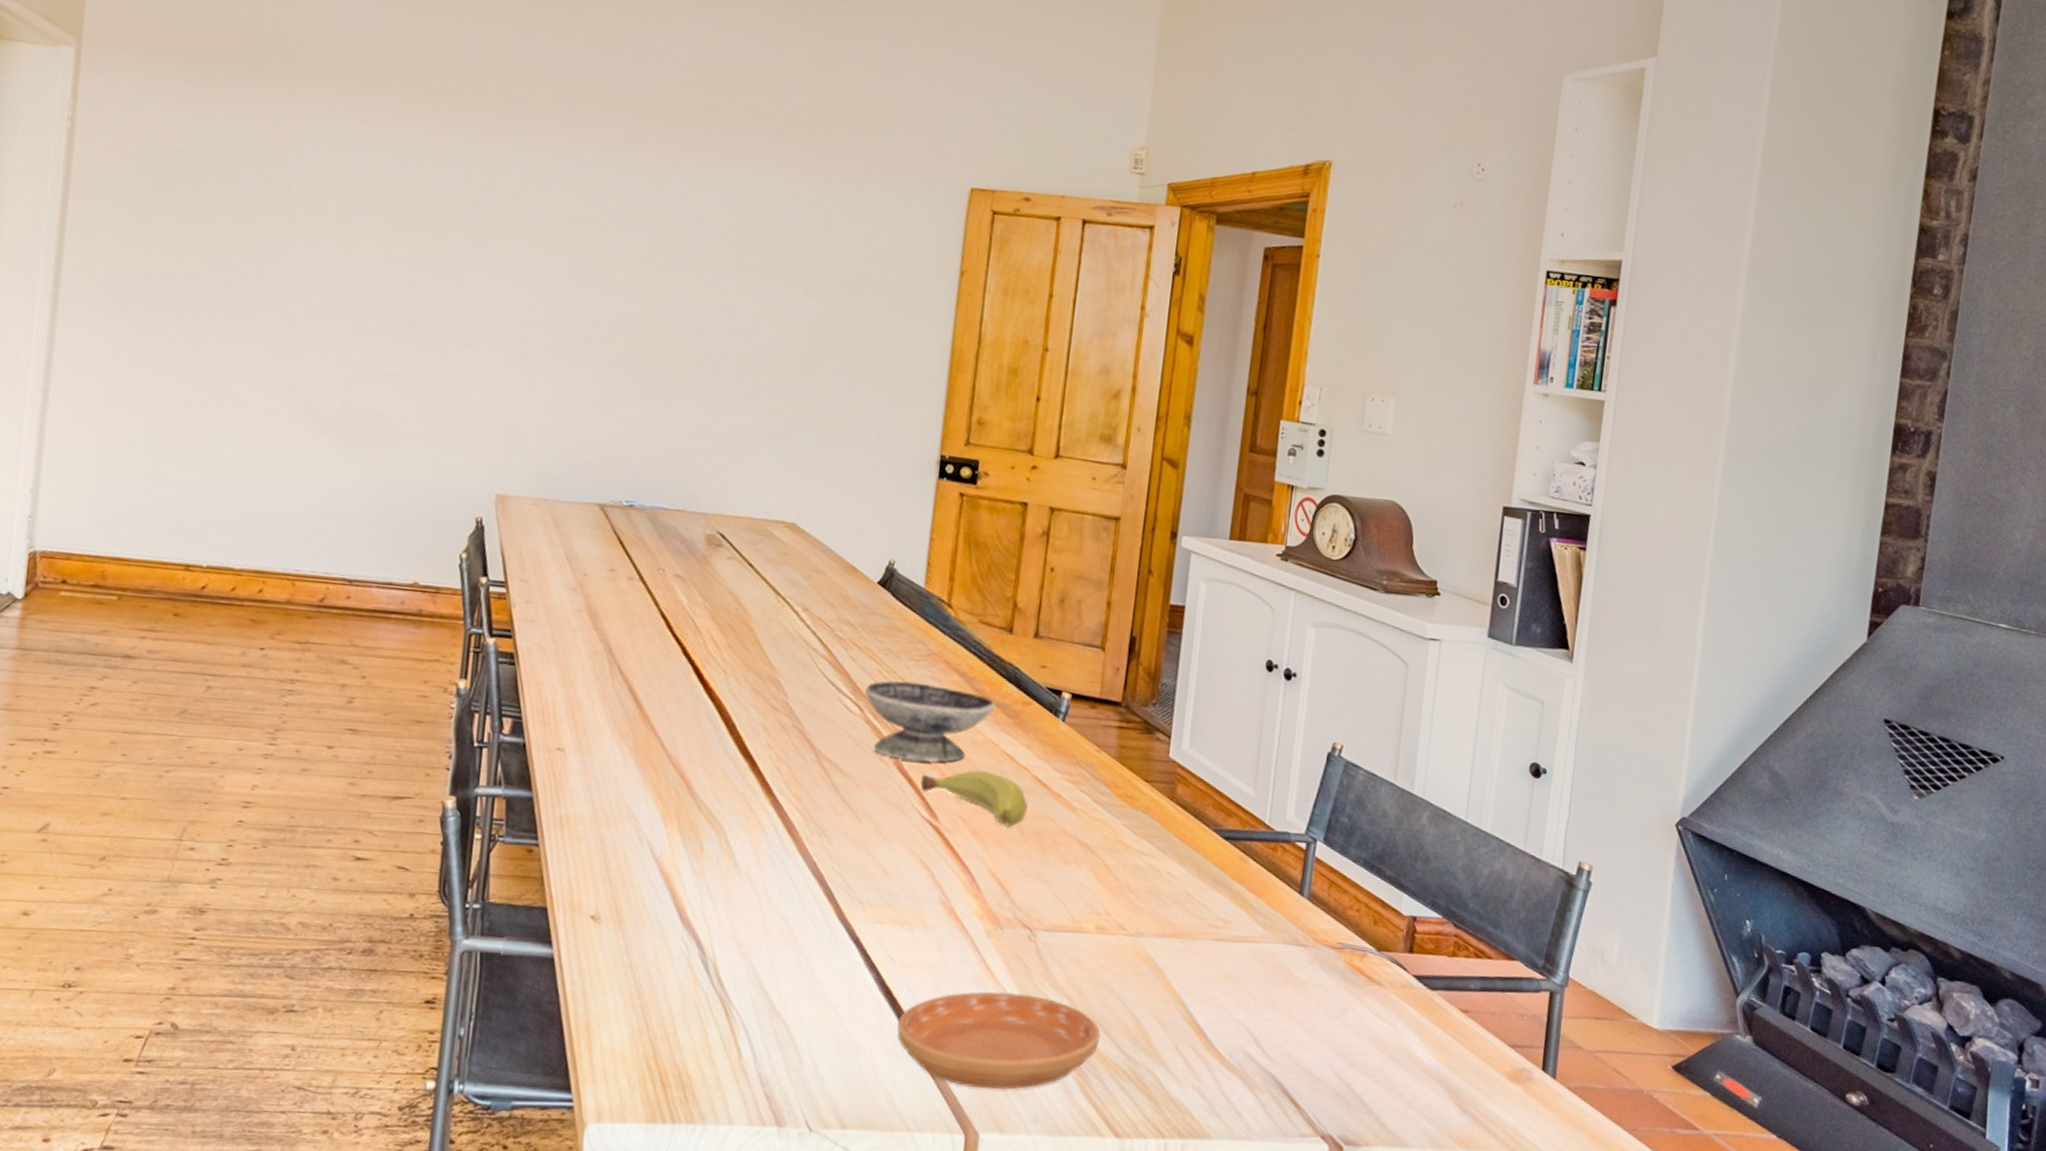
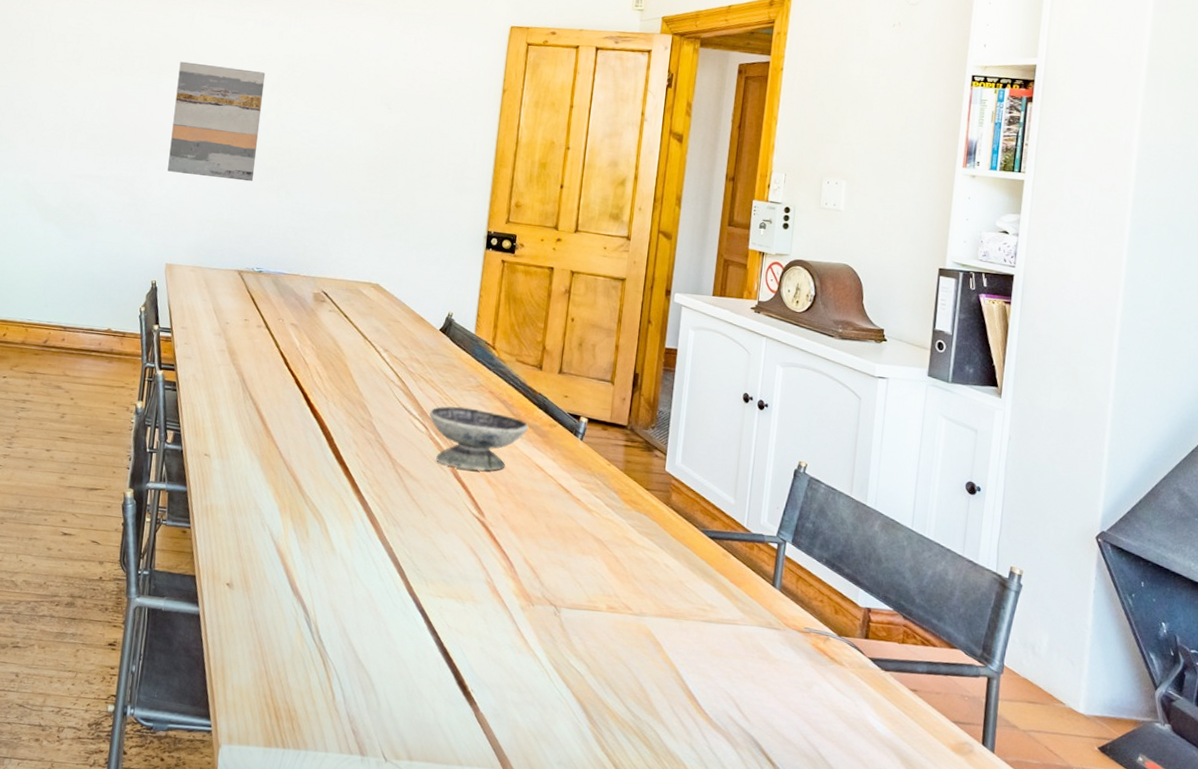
wall art: none [496,218,634,386] -> present [167,61,266,182]
saucer: present [897,991,1101,1090] -> none [452,655,611,737]
fruit: present [920,769,1028,826] -> none [471,477,554,523]

